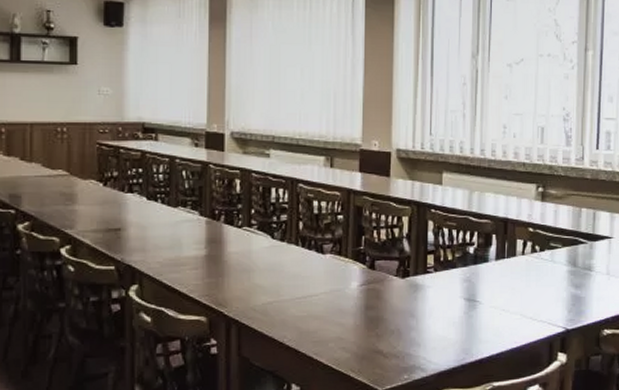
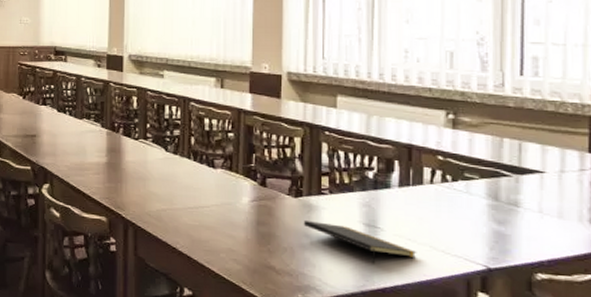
notepad: none [409,301,510,337] -> present [303,221,417,264]

